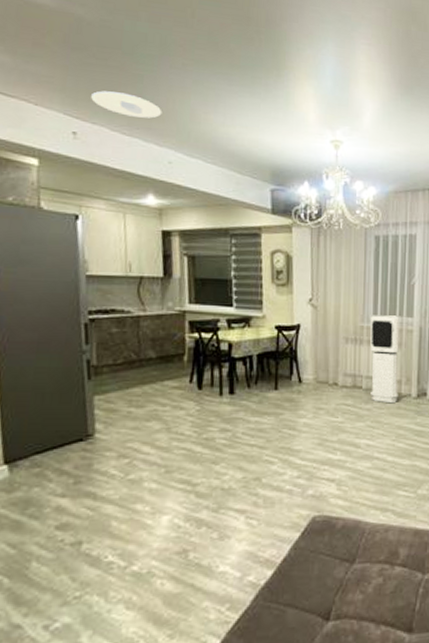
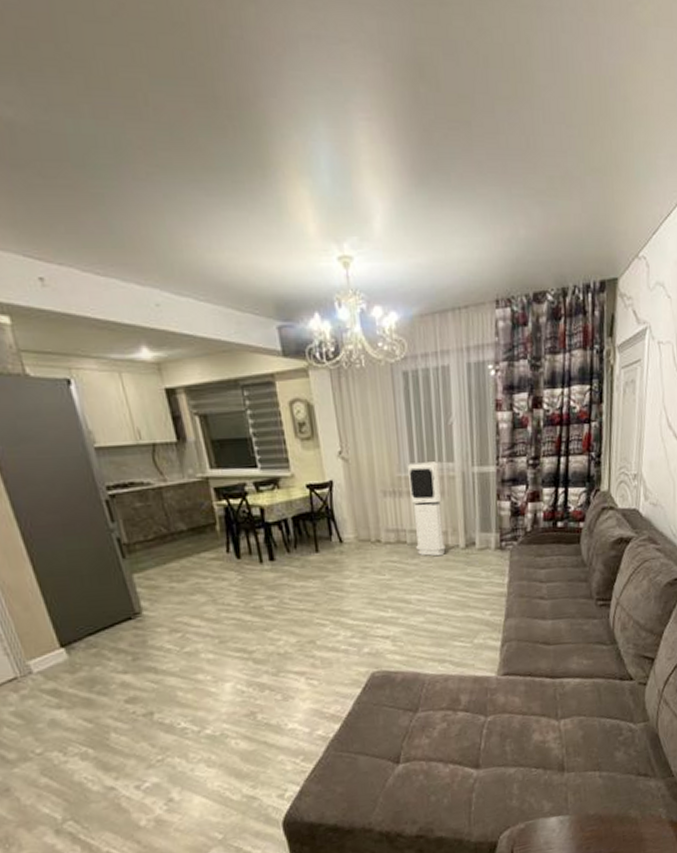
recessed light: present [91,91,162,119] -> none [49,220,136,251]

